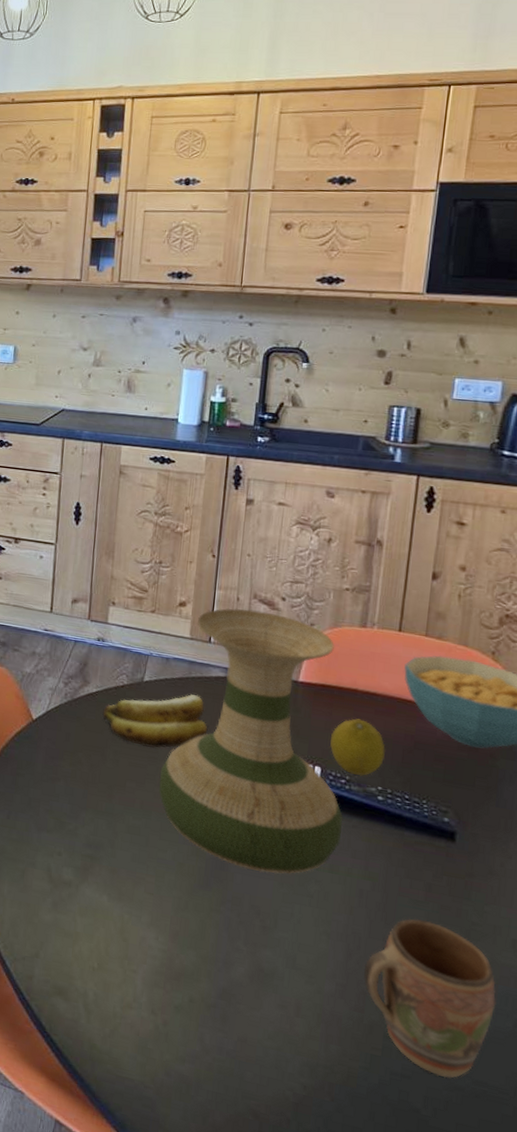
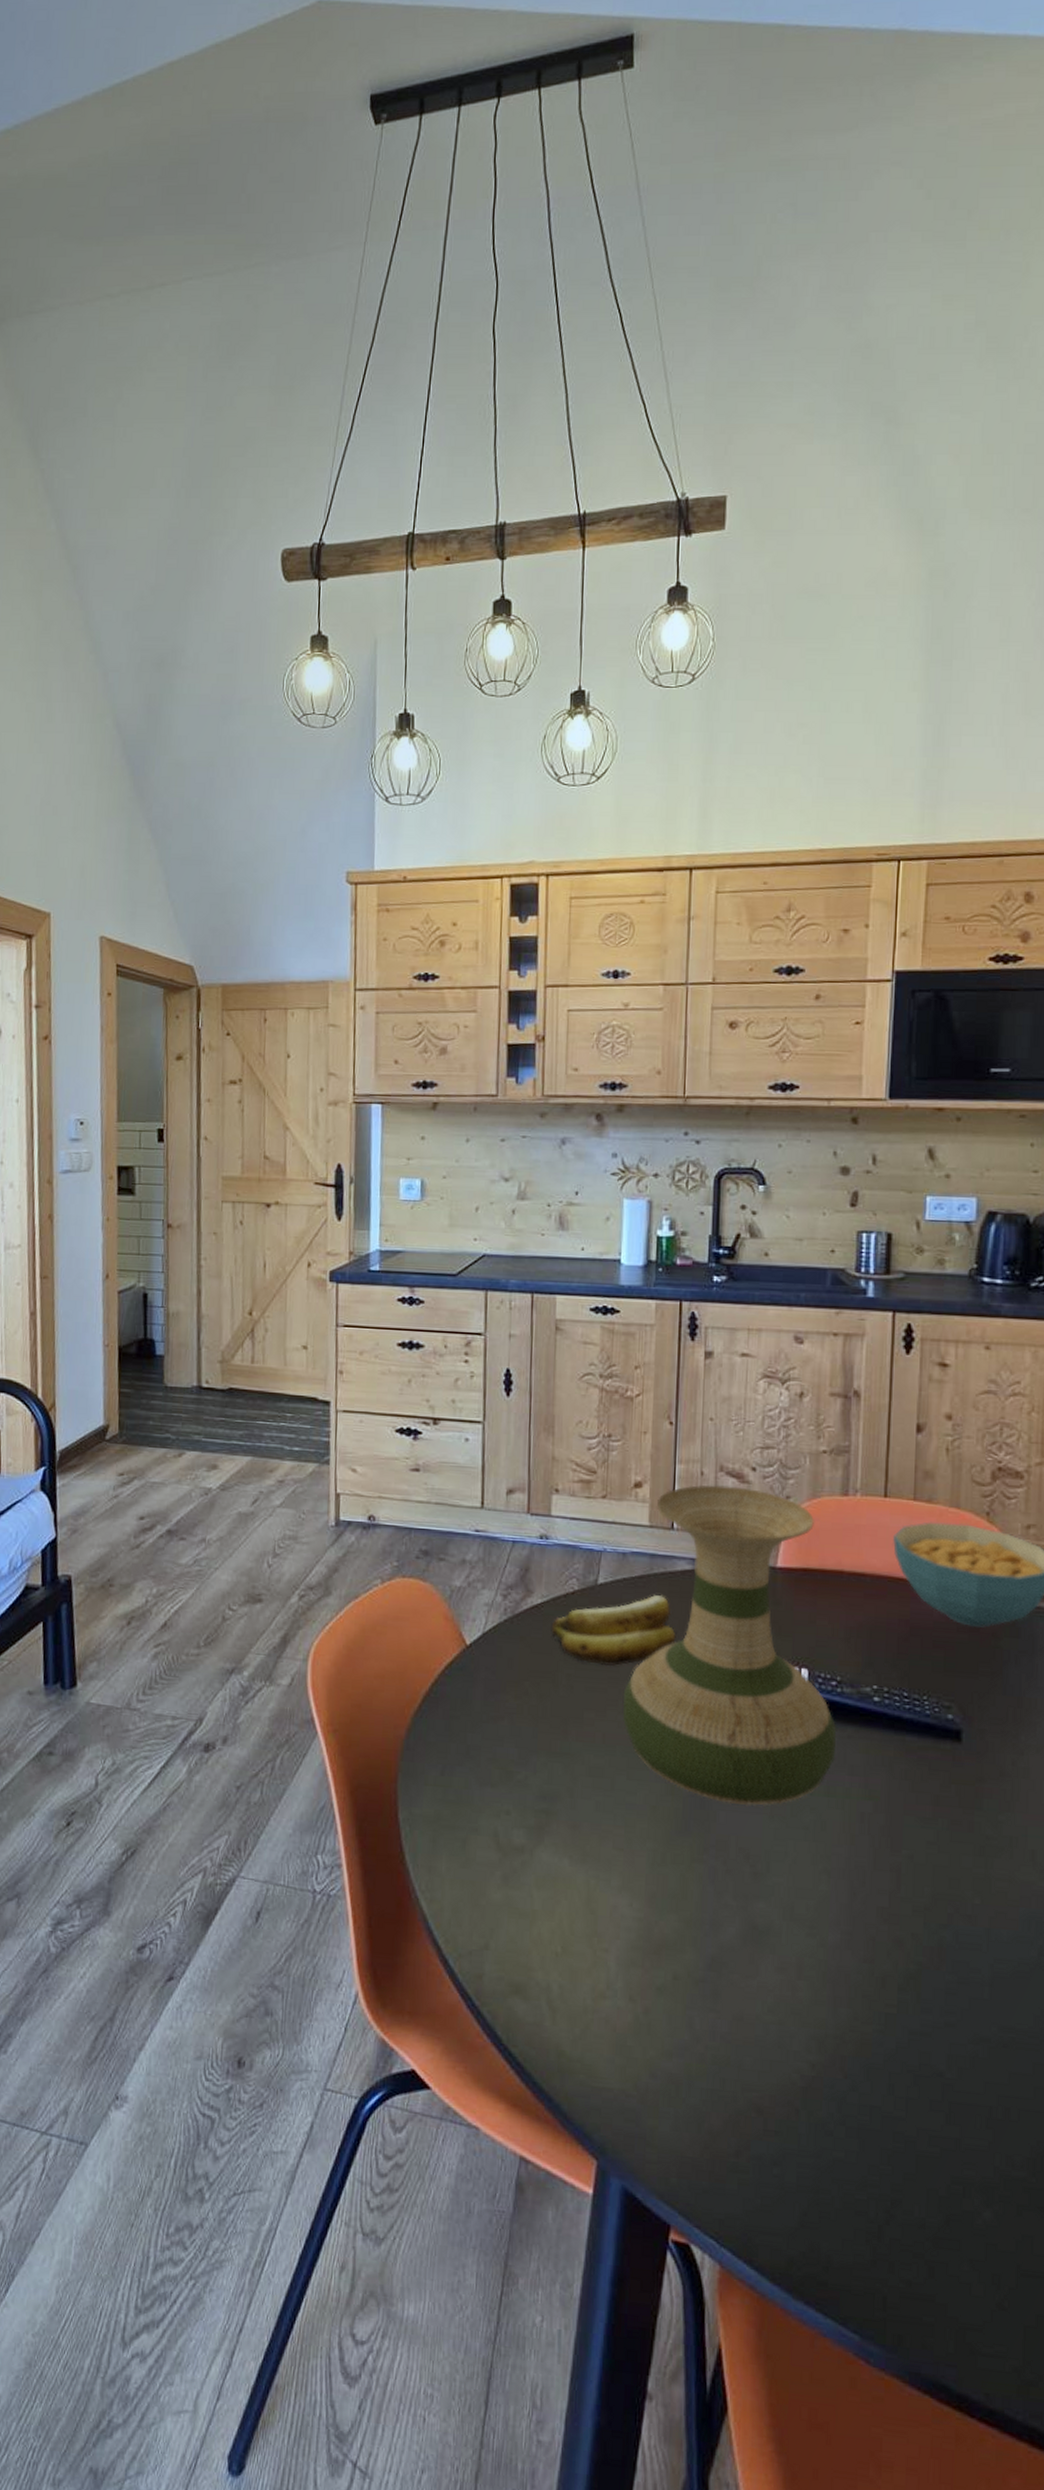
fruit: present [330,718,385,777] -> none [817,1606,878,1675]
mug: present [364,918,497,1078] -> none [872,1840,1019,2029]

